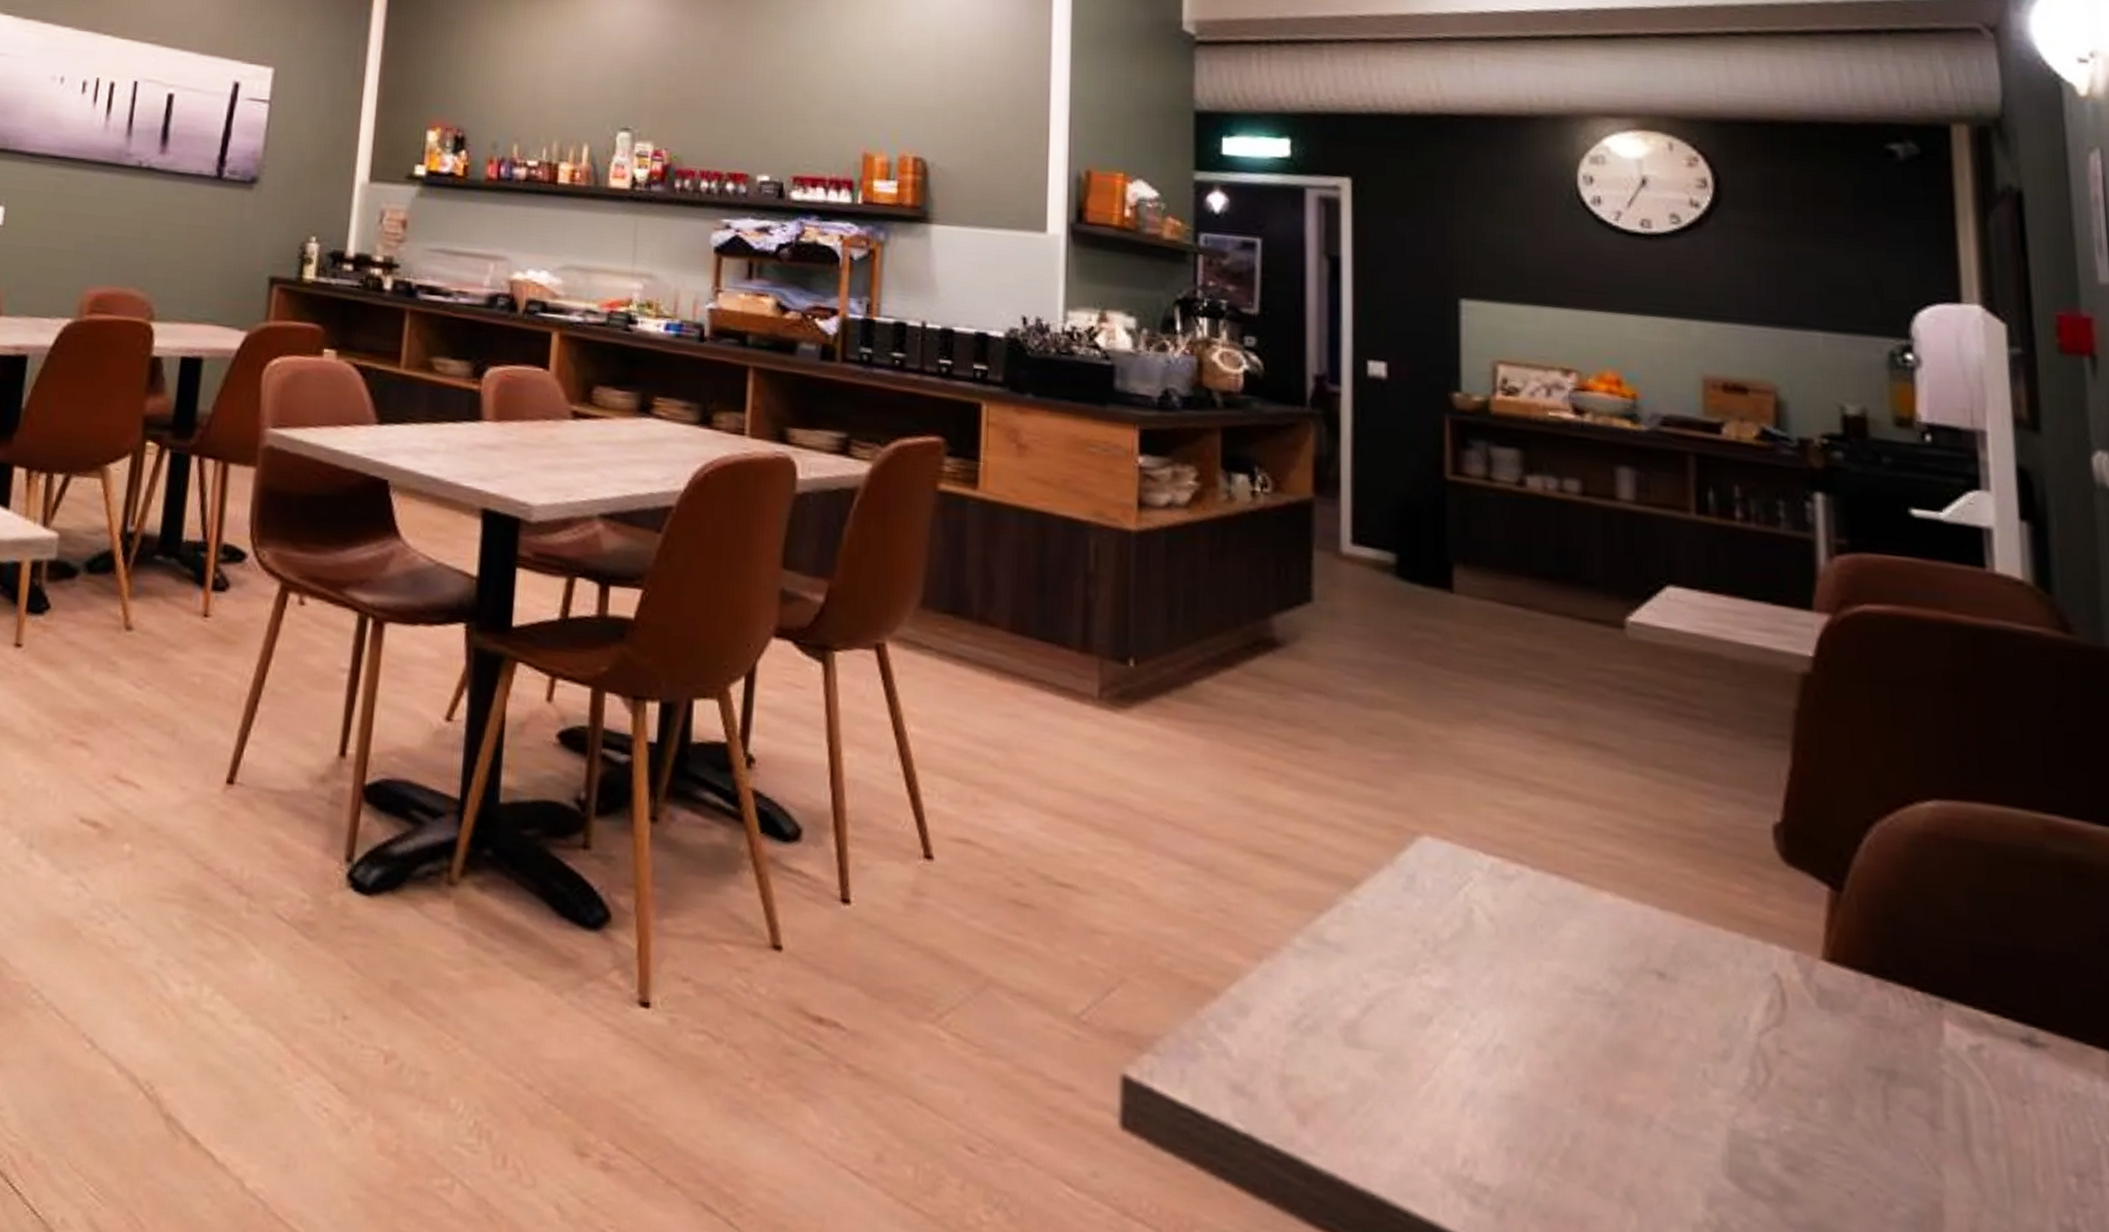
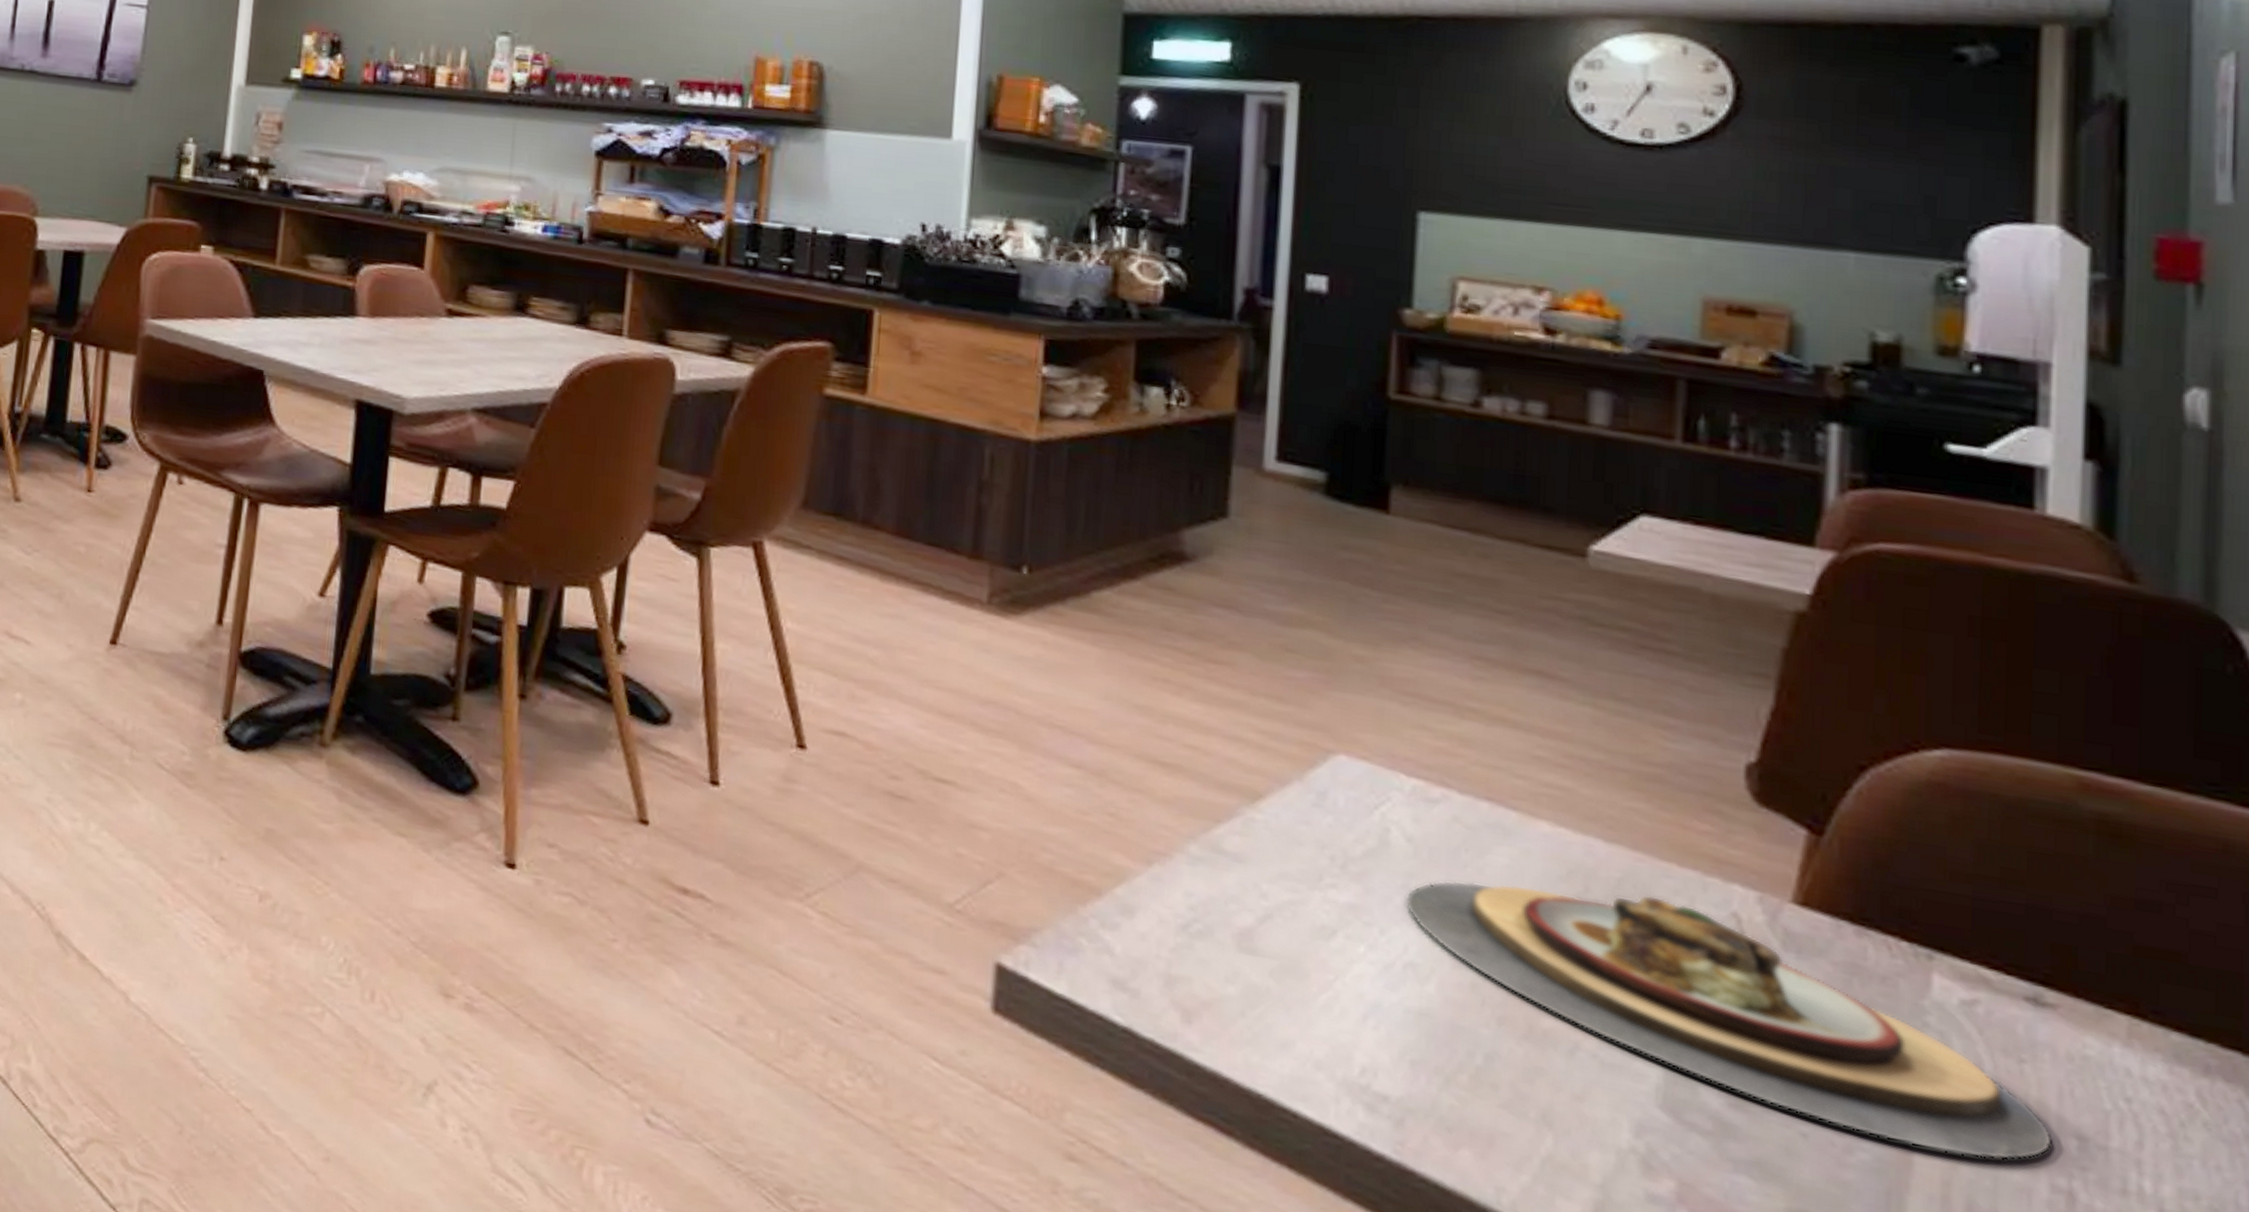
plate: none [1491,957,2056,1203] -> present [1405,880,2052,1160]

